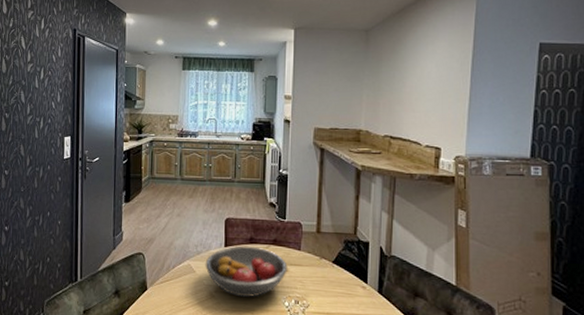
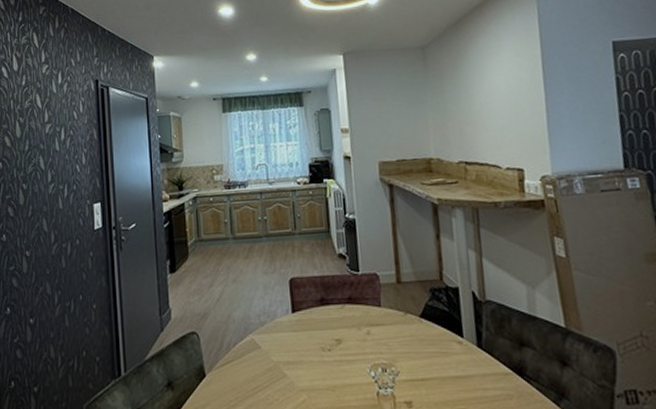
fruit bowl: present [205,246,288,298] -> none [271,308,369,372]

